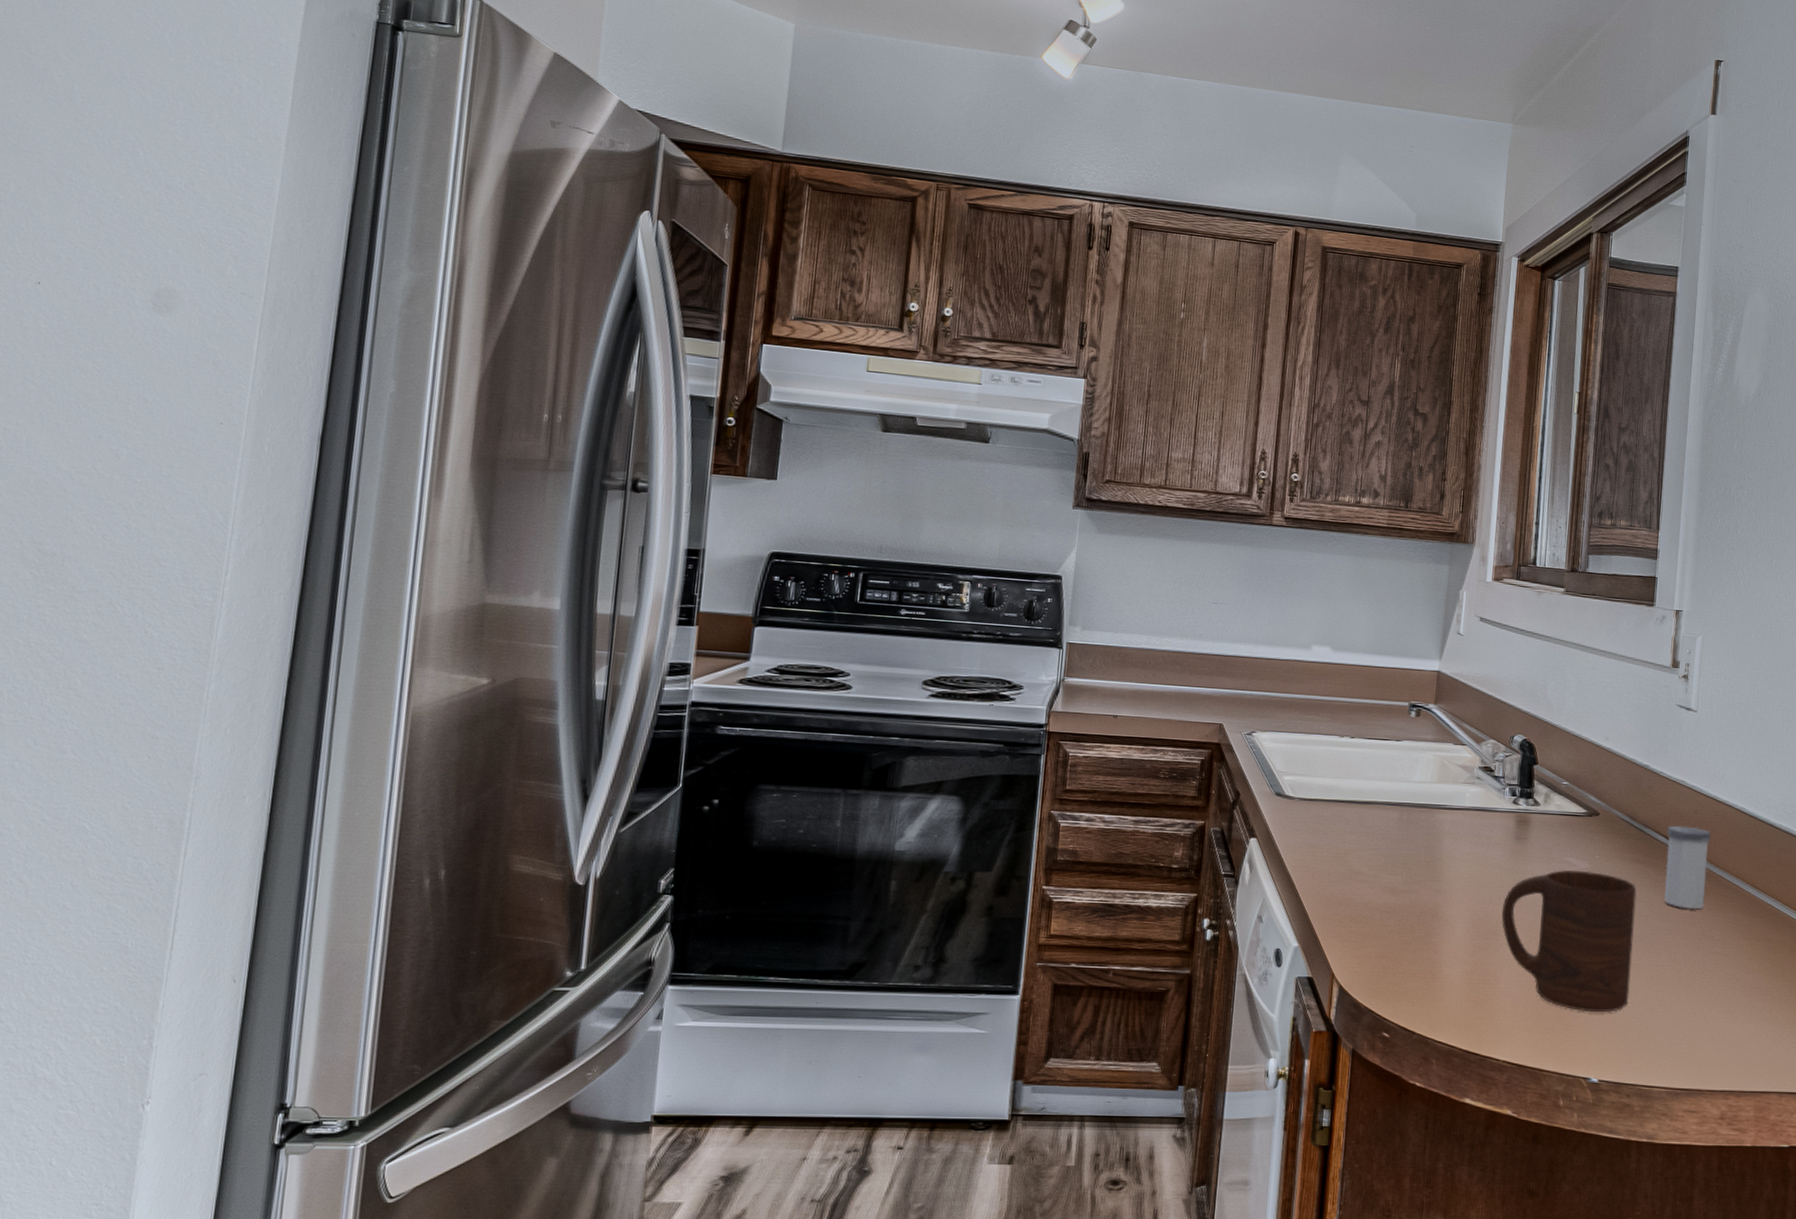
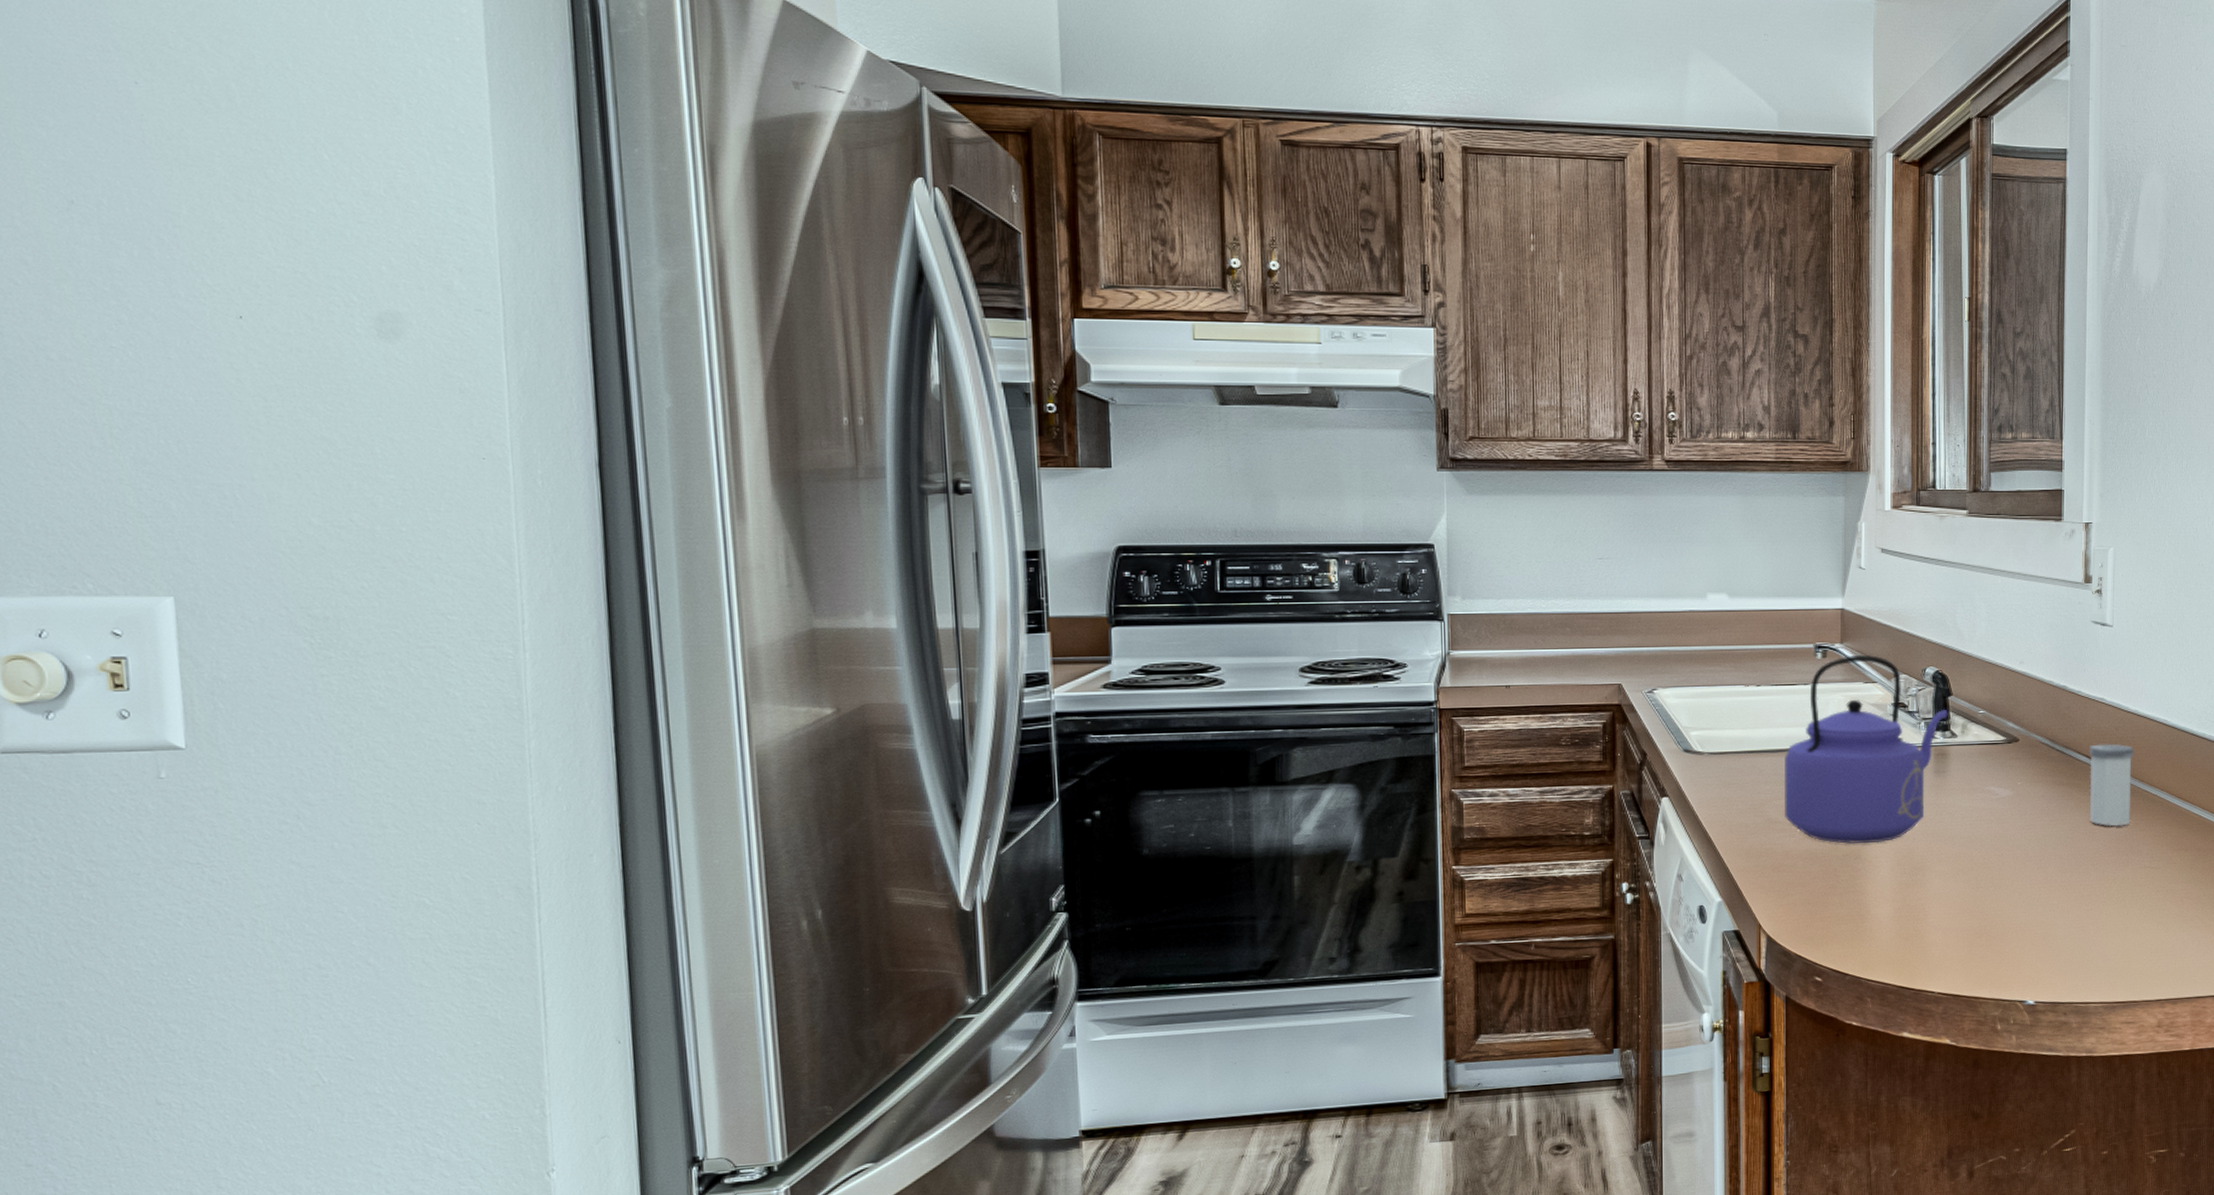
kettle: none [1367,716,1533,904] -> present [1783,654,1948,845]
cup: present [1501,869,1637,1013] -> none [1926,798,2061,938]

